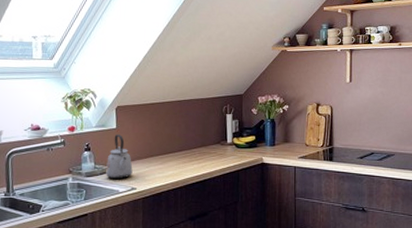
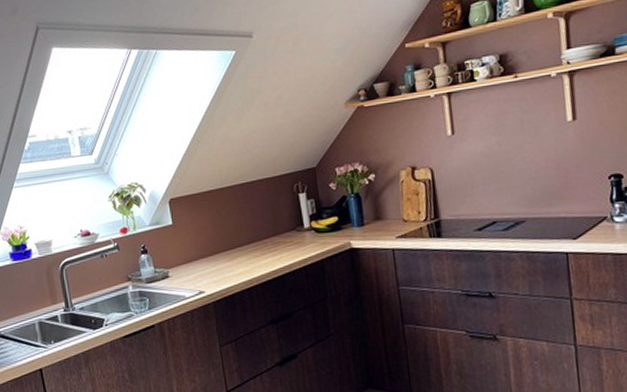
kettle: present [106,134,133,179] -> none [167,231,198,283]

